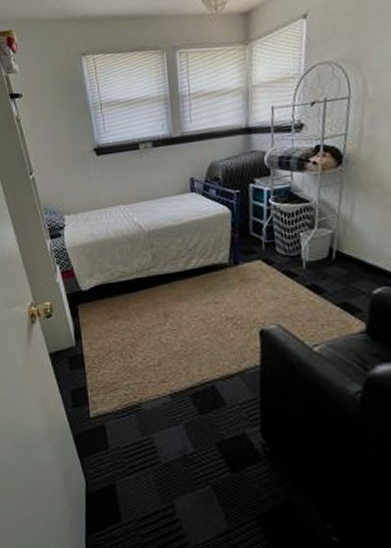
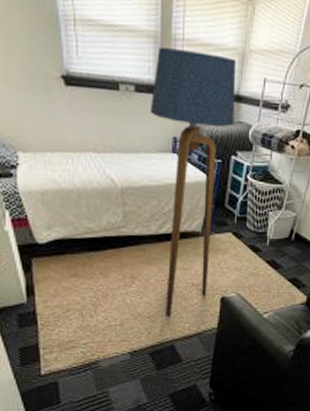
floor lamp: none [166,97,248,354] -> present [149,47,237,317]

